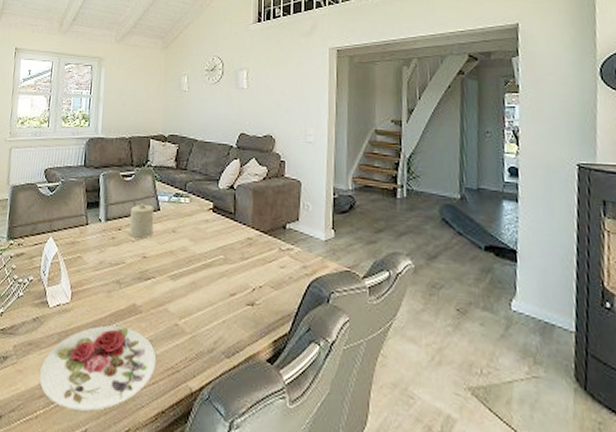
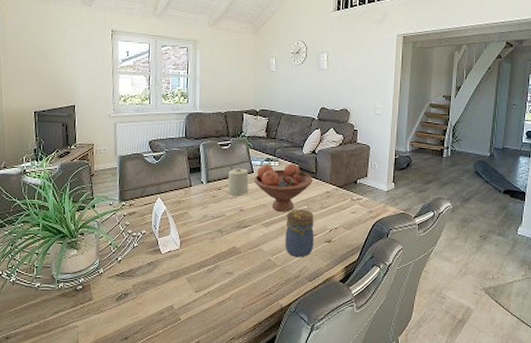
plate: present [39,325,157,411] -> none [157,264,254,328]
fruit bowl: none [160,200,231,262] -> present [253,163,313,212]
jar: none [196,258,233,324] -> present [285,209,314,258]

